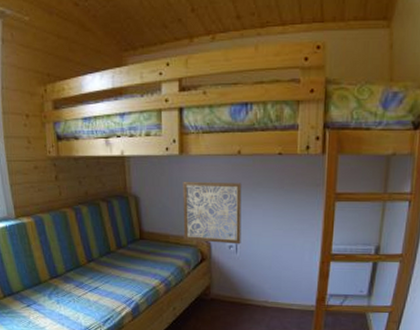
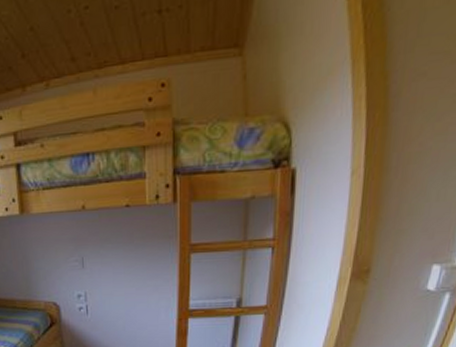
wall art: present [183,181,242,245] -> none [26,240,92,306]

